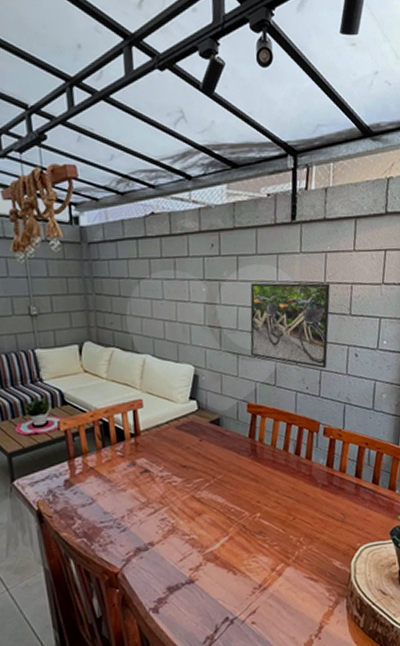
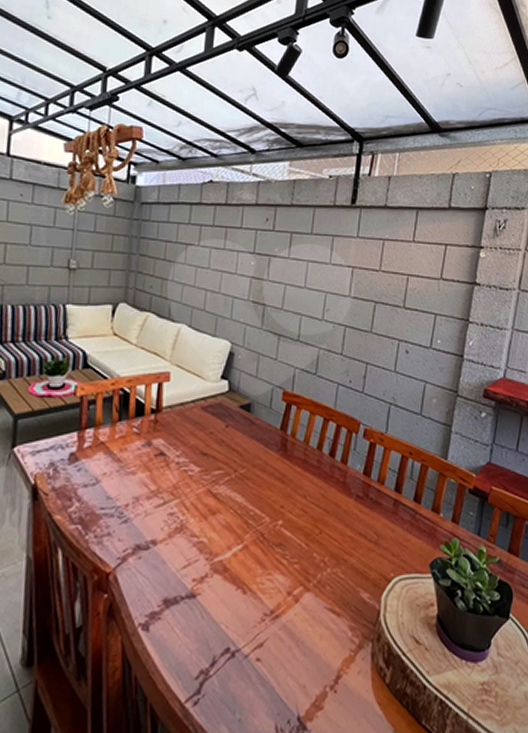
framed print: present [250,282,330,368] -> none [294,262,385,361]

